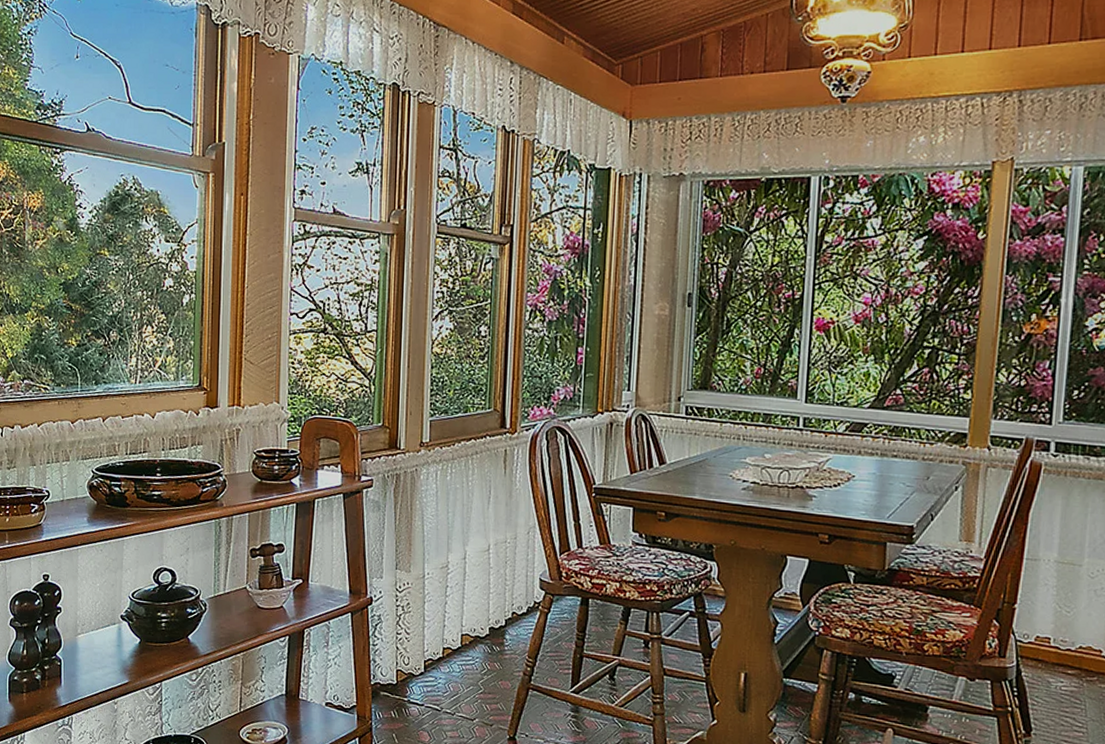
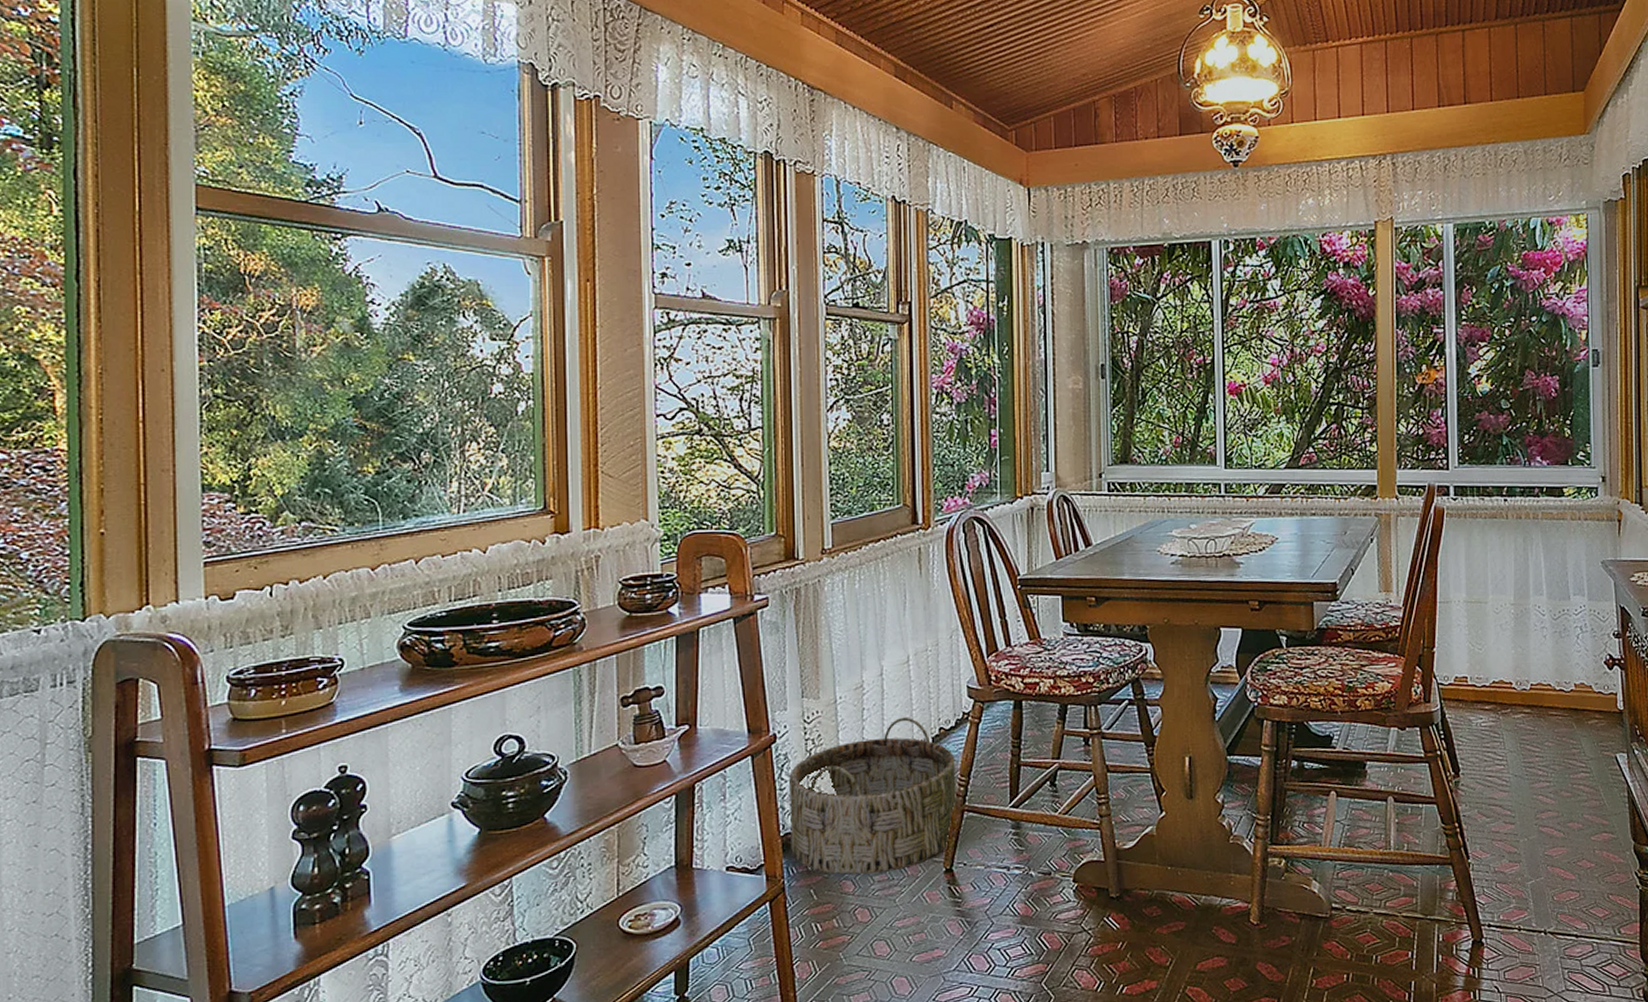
basket: none [379,598,525,730] -> present [789,716,956,875]

